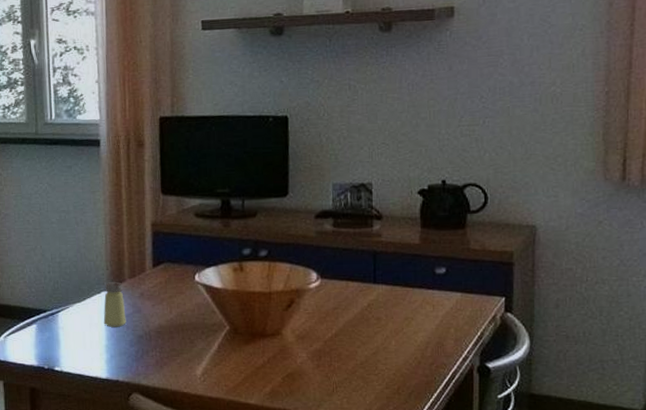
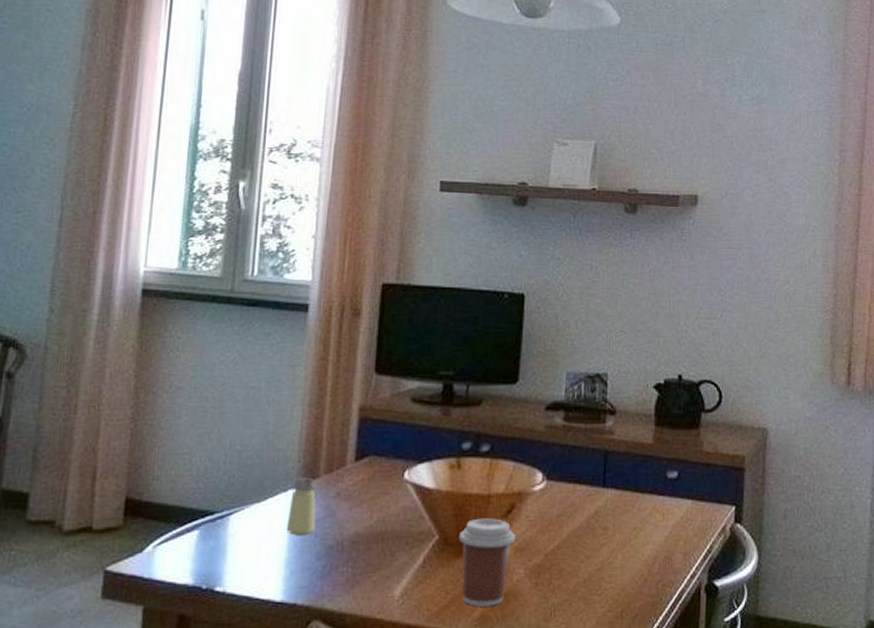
coffee cup: none [246,311,297,383] -> present [458,518,515,606]

